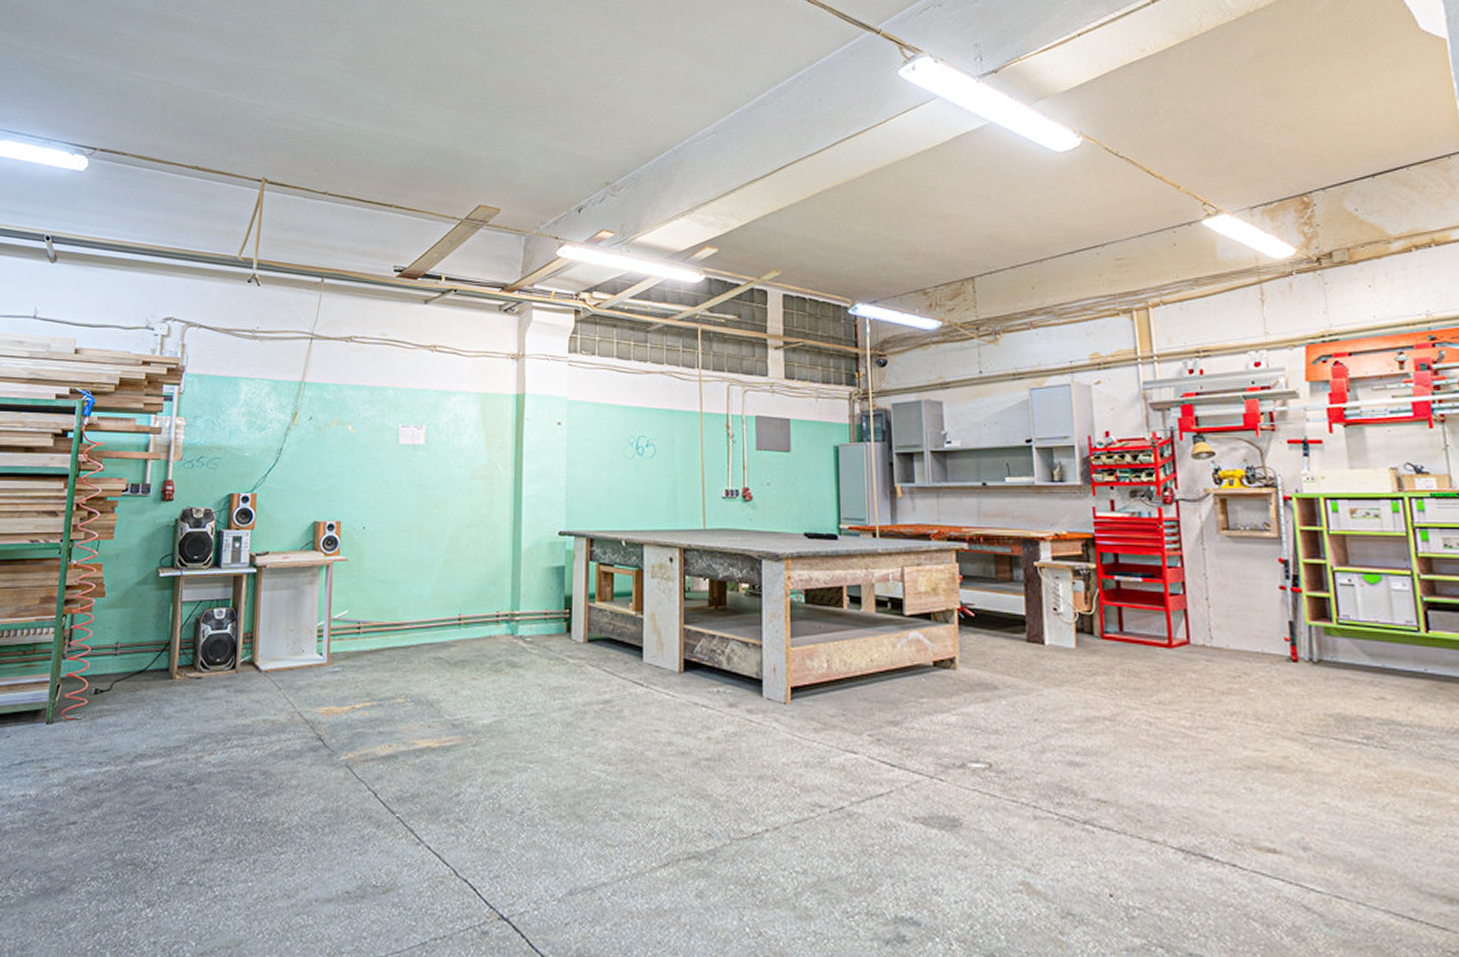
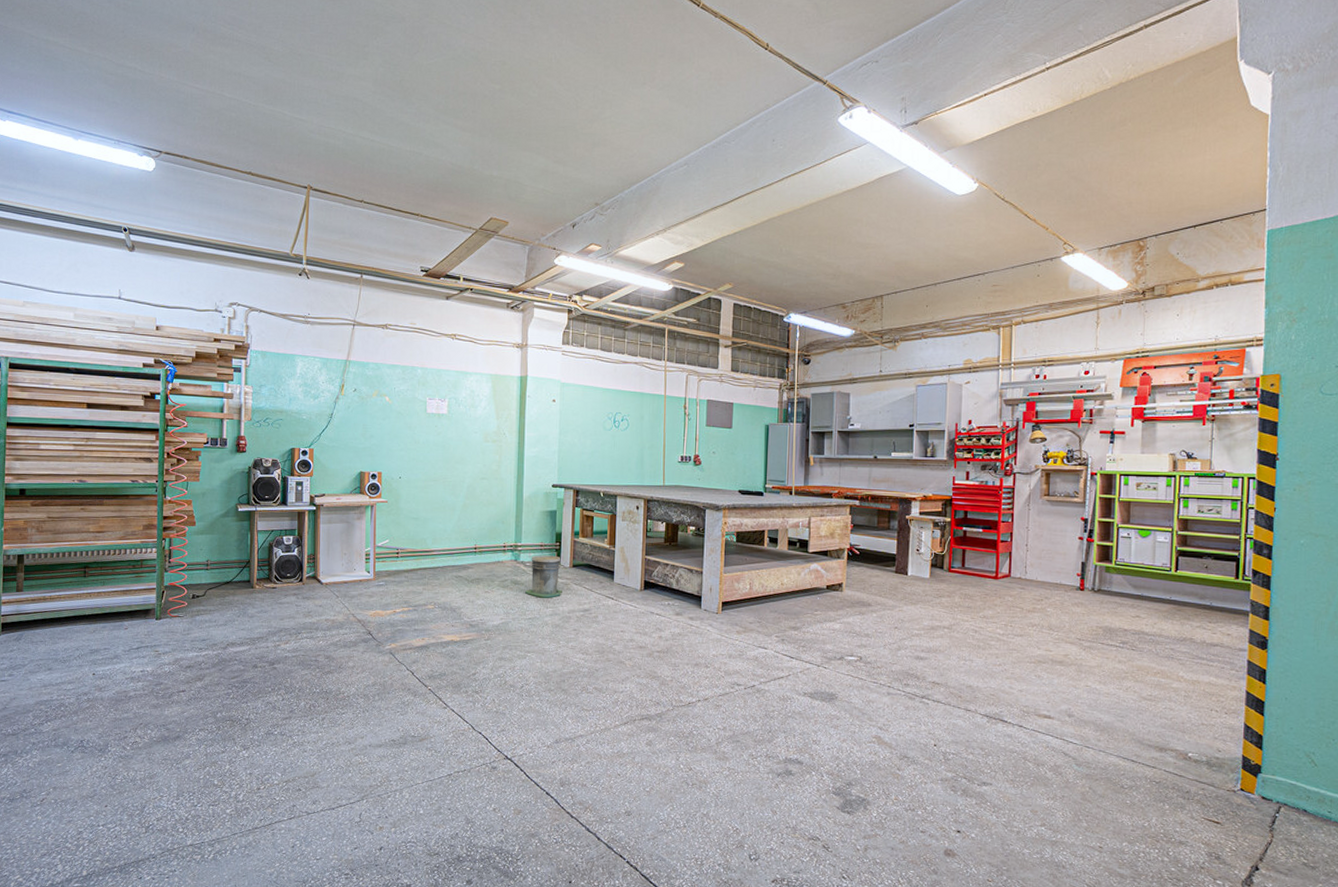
bucket: none [525,626,575,687] -> present [525,555,562,599]

